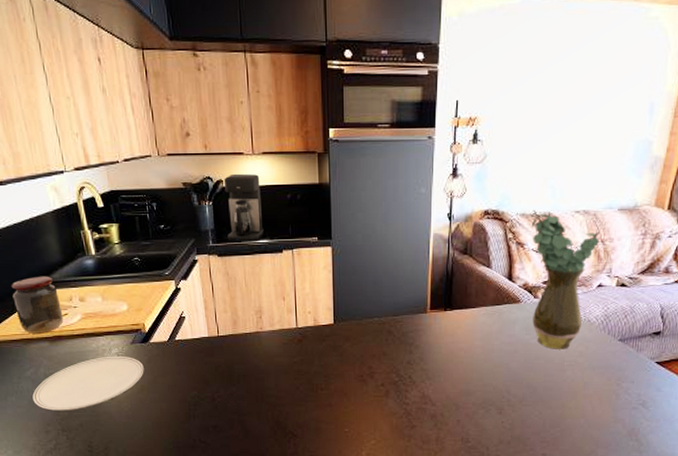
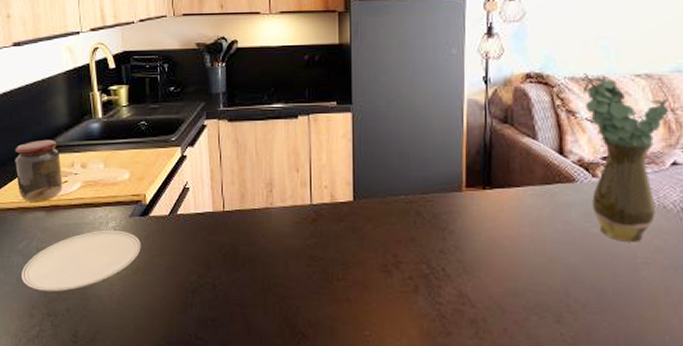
coffee maker: present [224,173,264,243] -> none [239,33,278,107]

